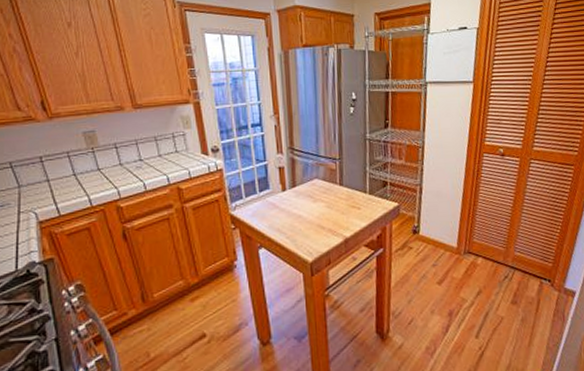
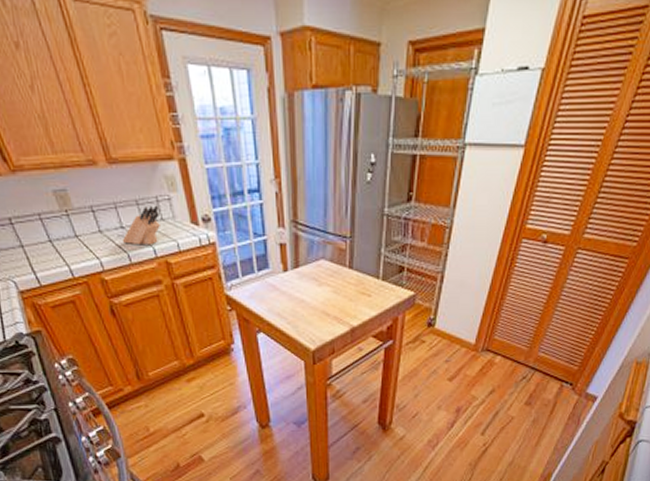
knife block: none [139,140,174,175] -> present [122,205,160,245]

